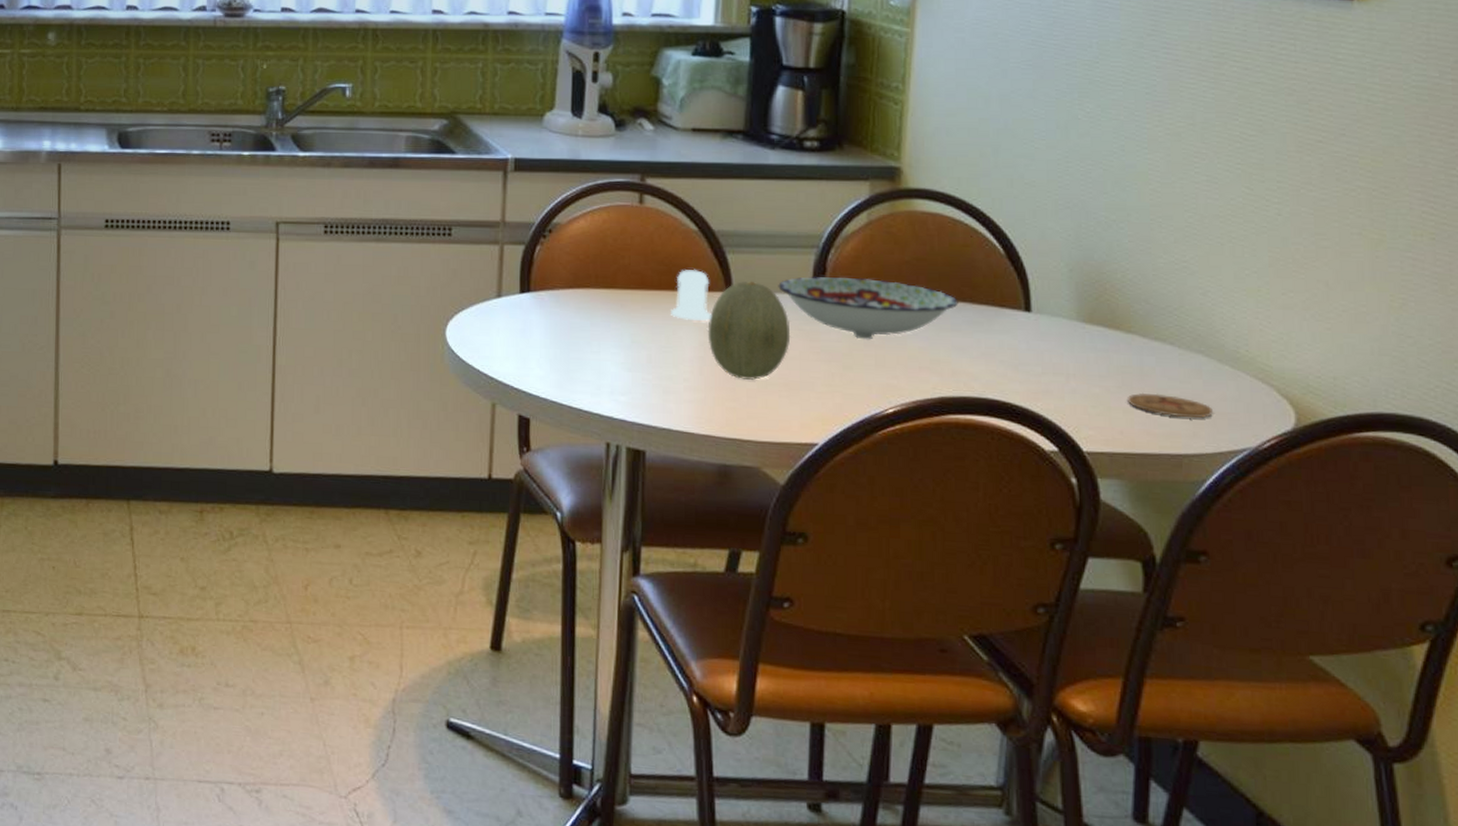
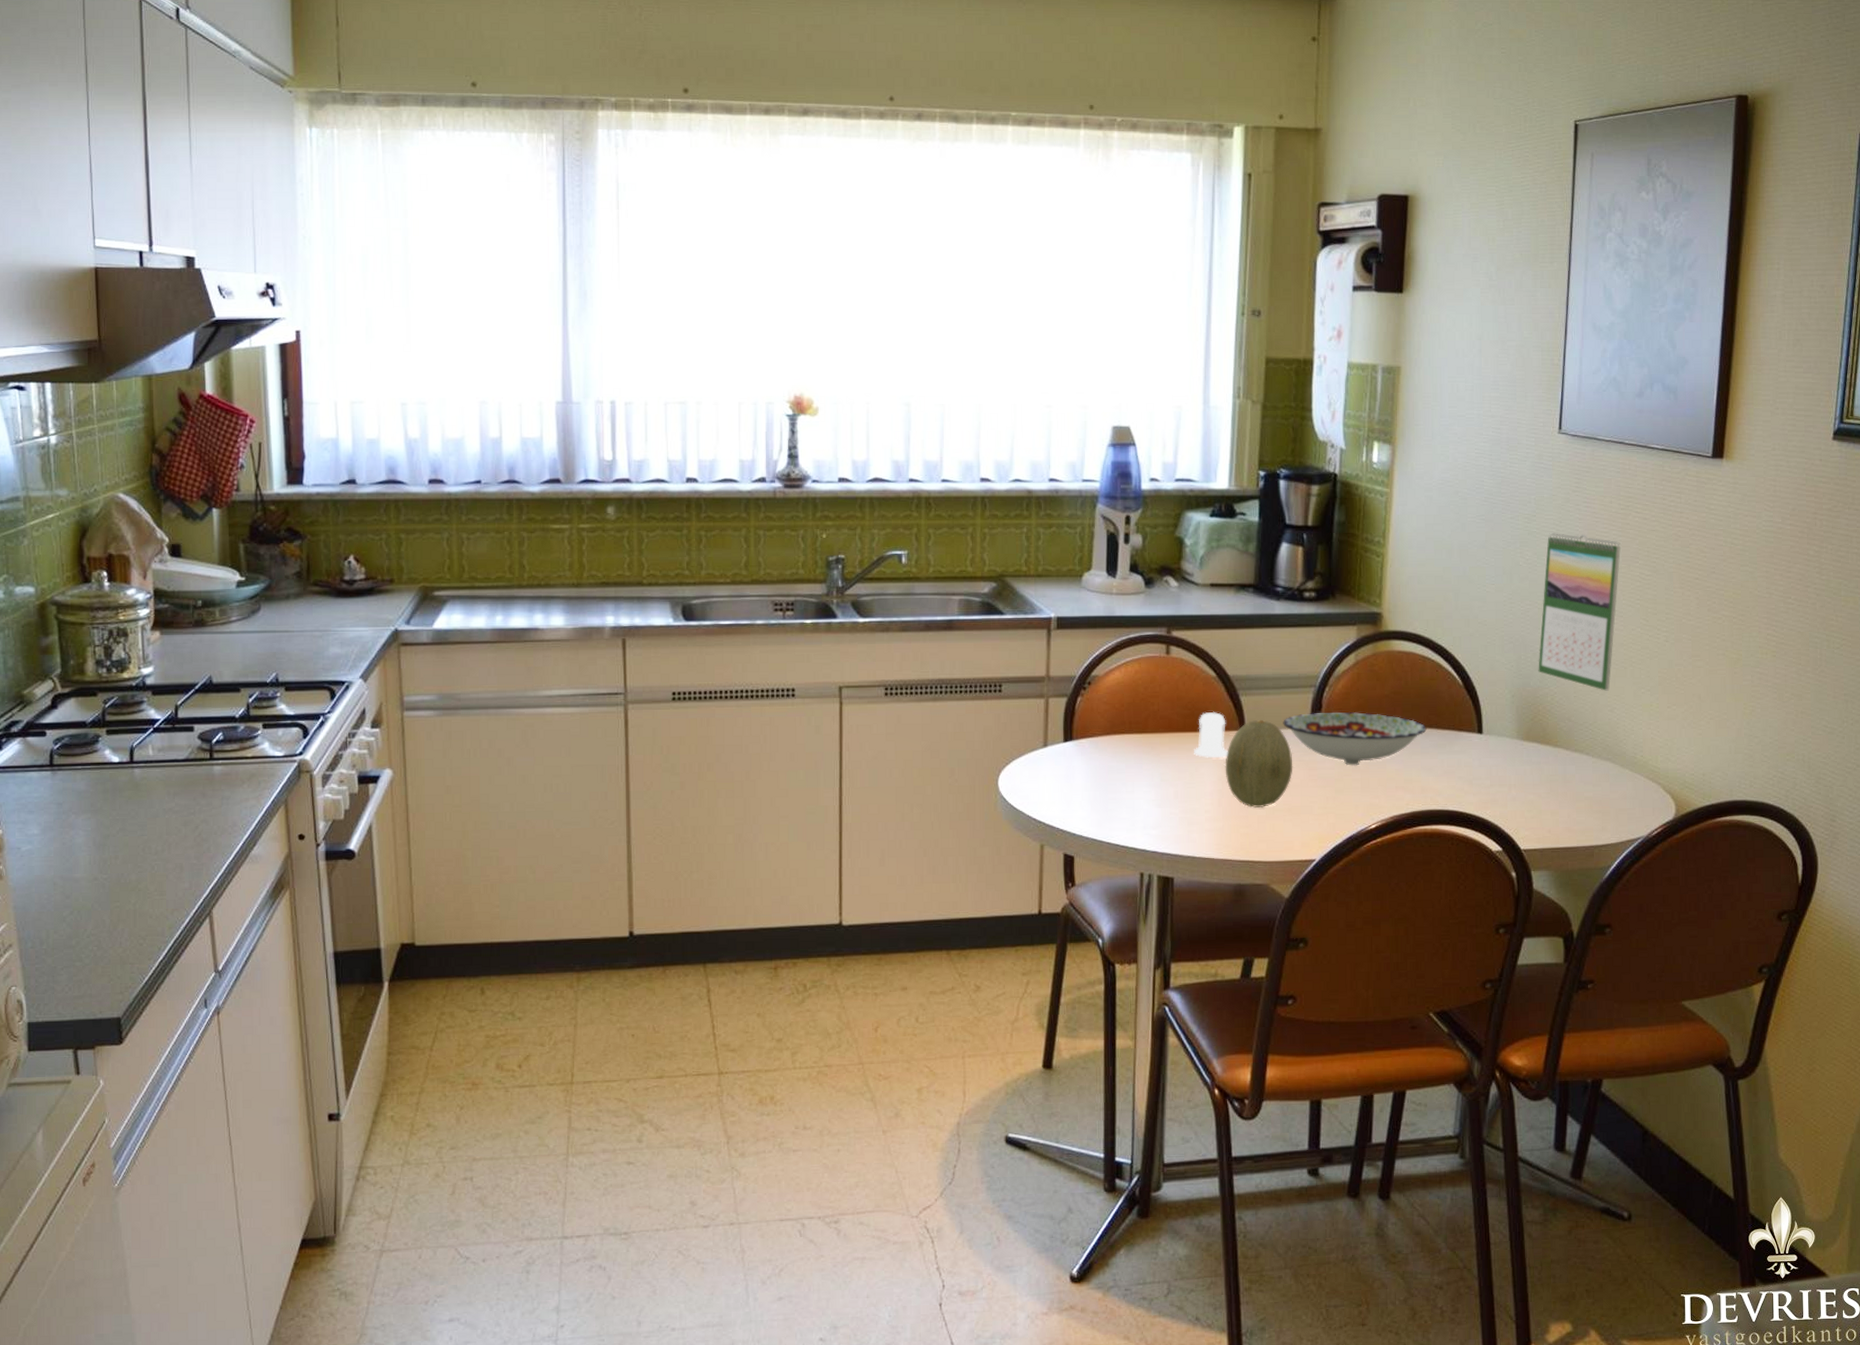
calendar: none [1104,83,1214,270] -> present [1538,533,1621,691]
coaster: present [1126,392,1213,418] -> none [1553,796,1616,815]

